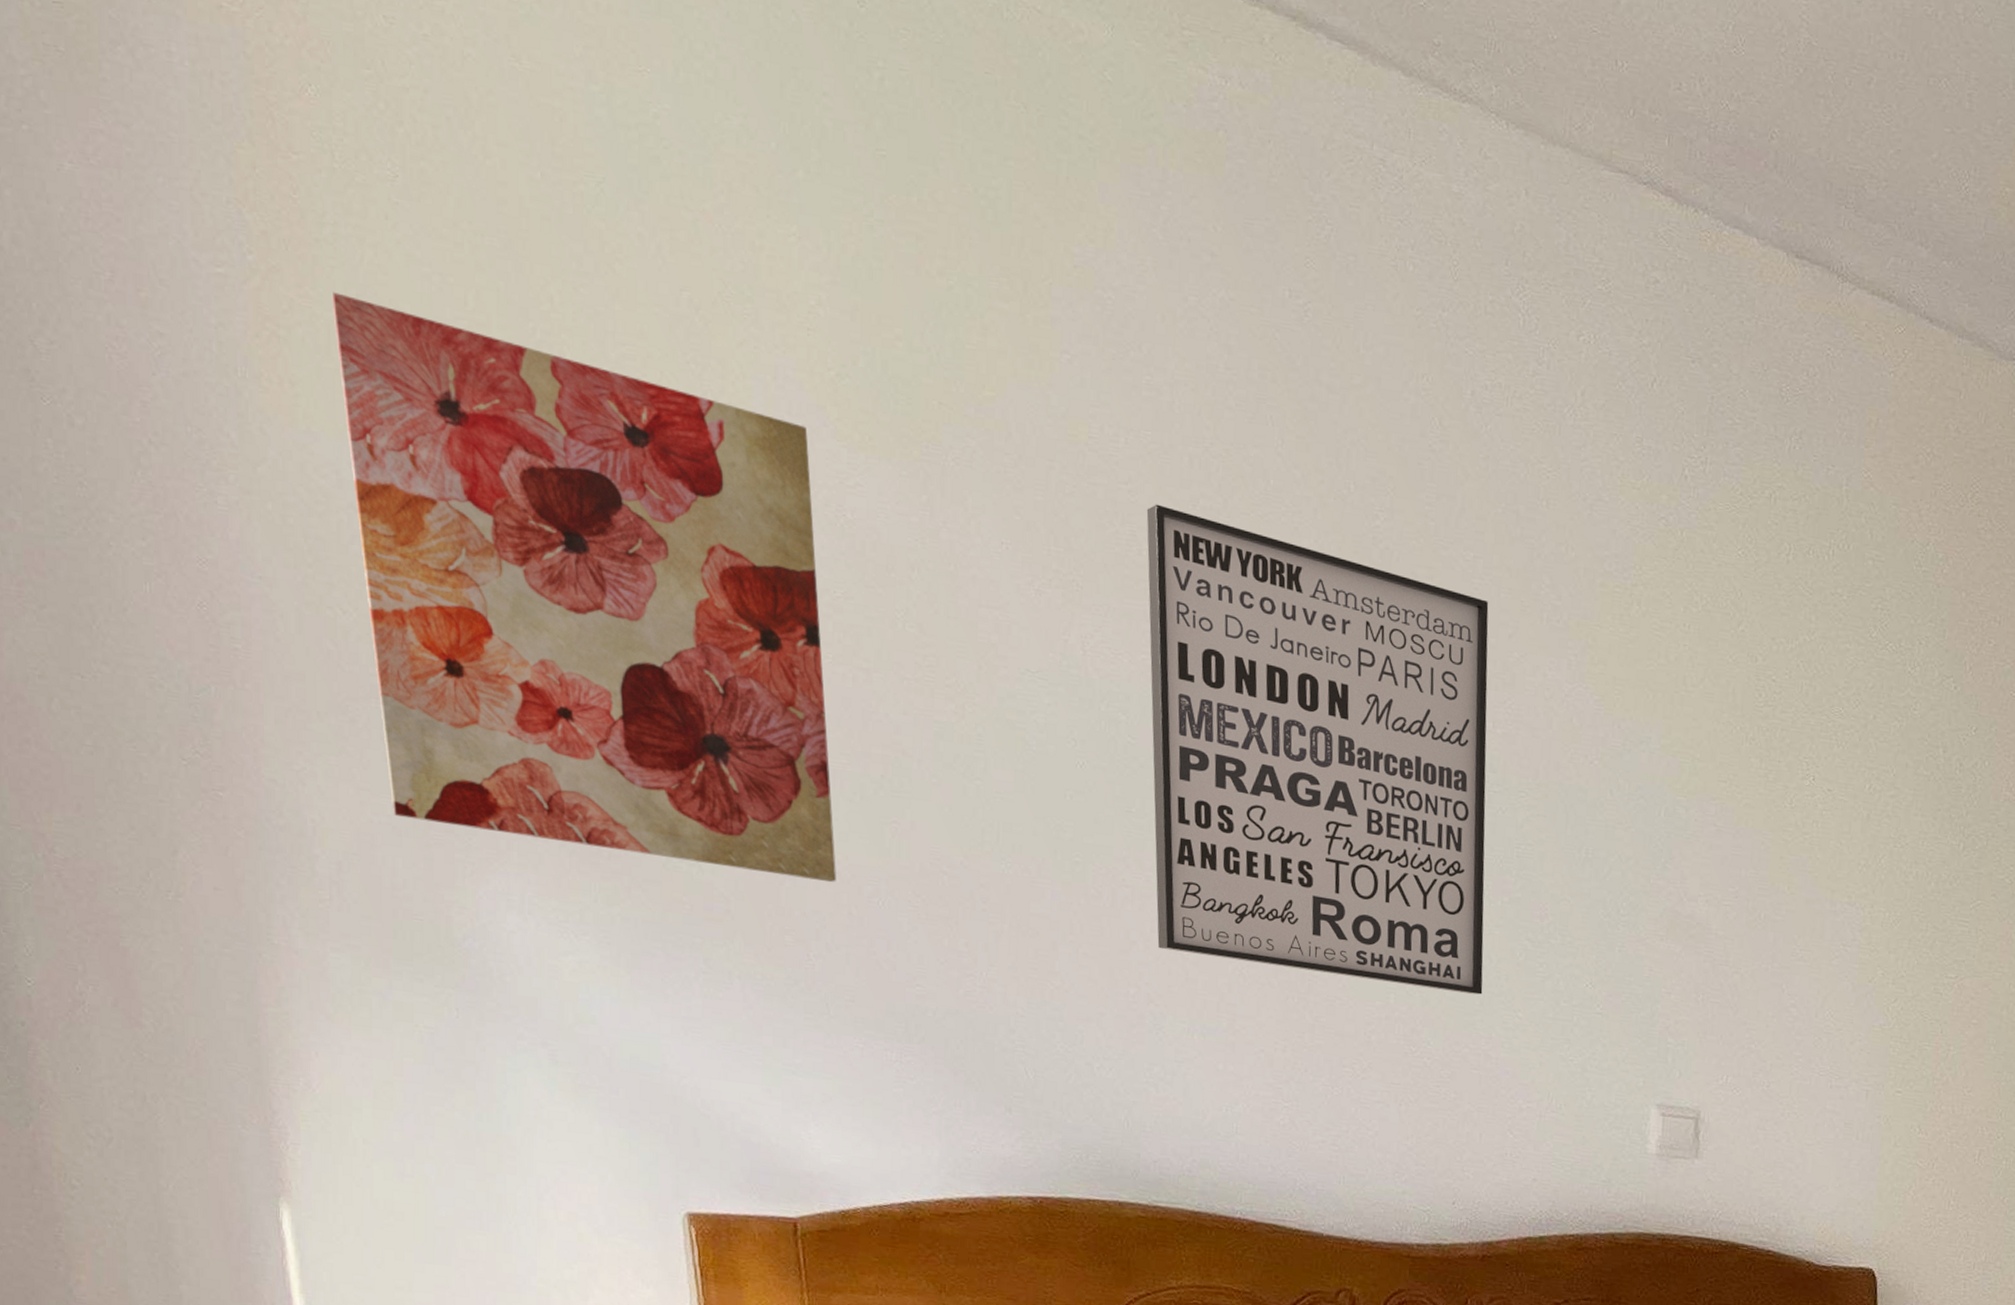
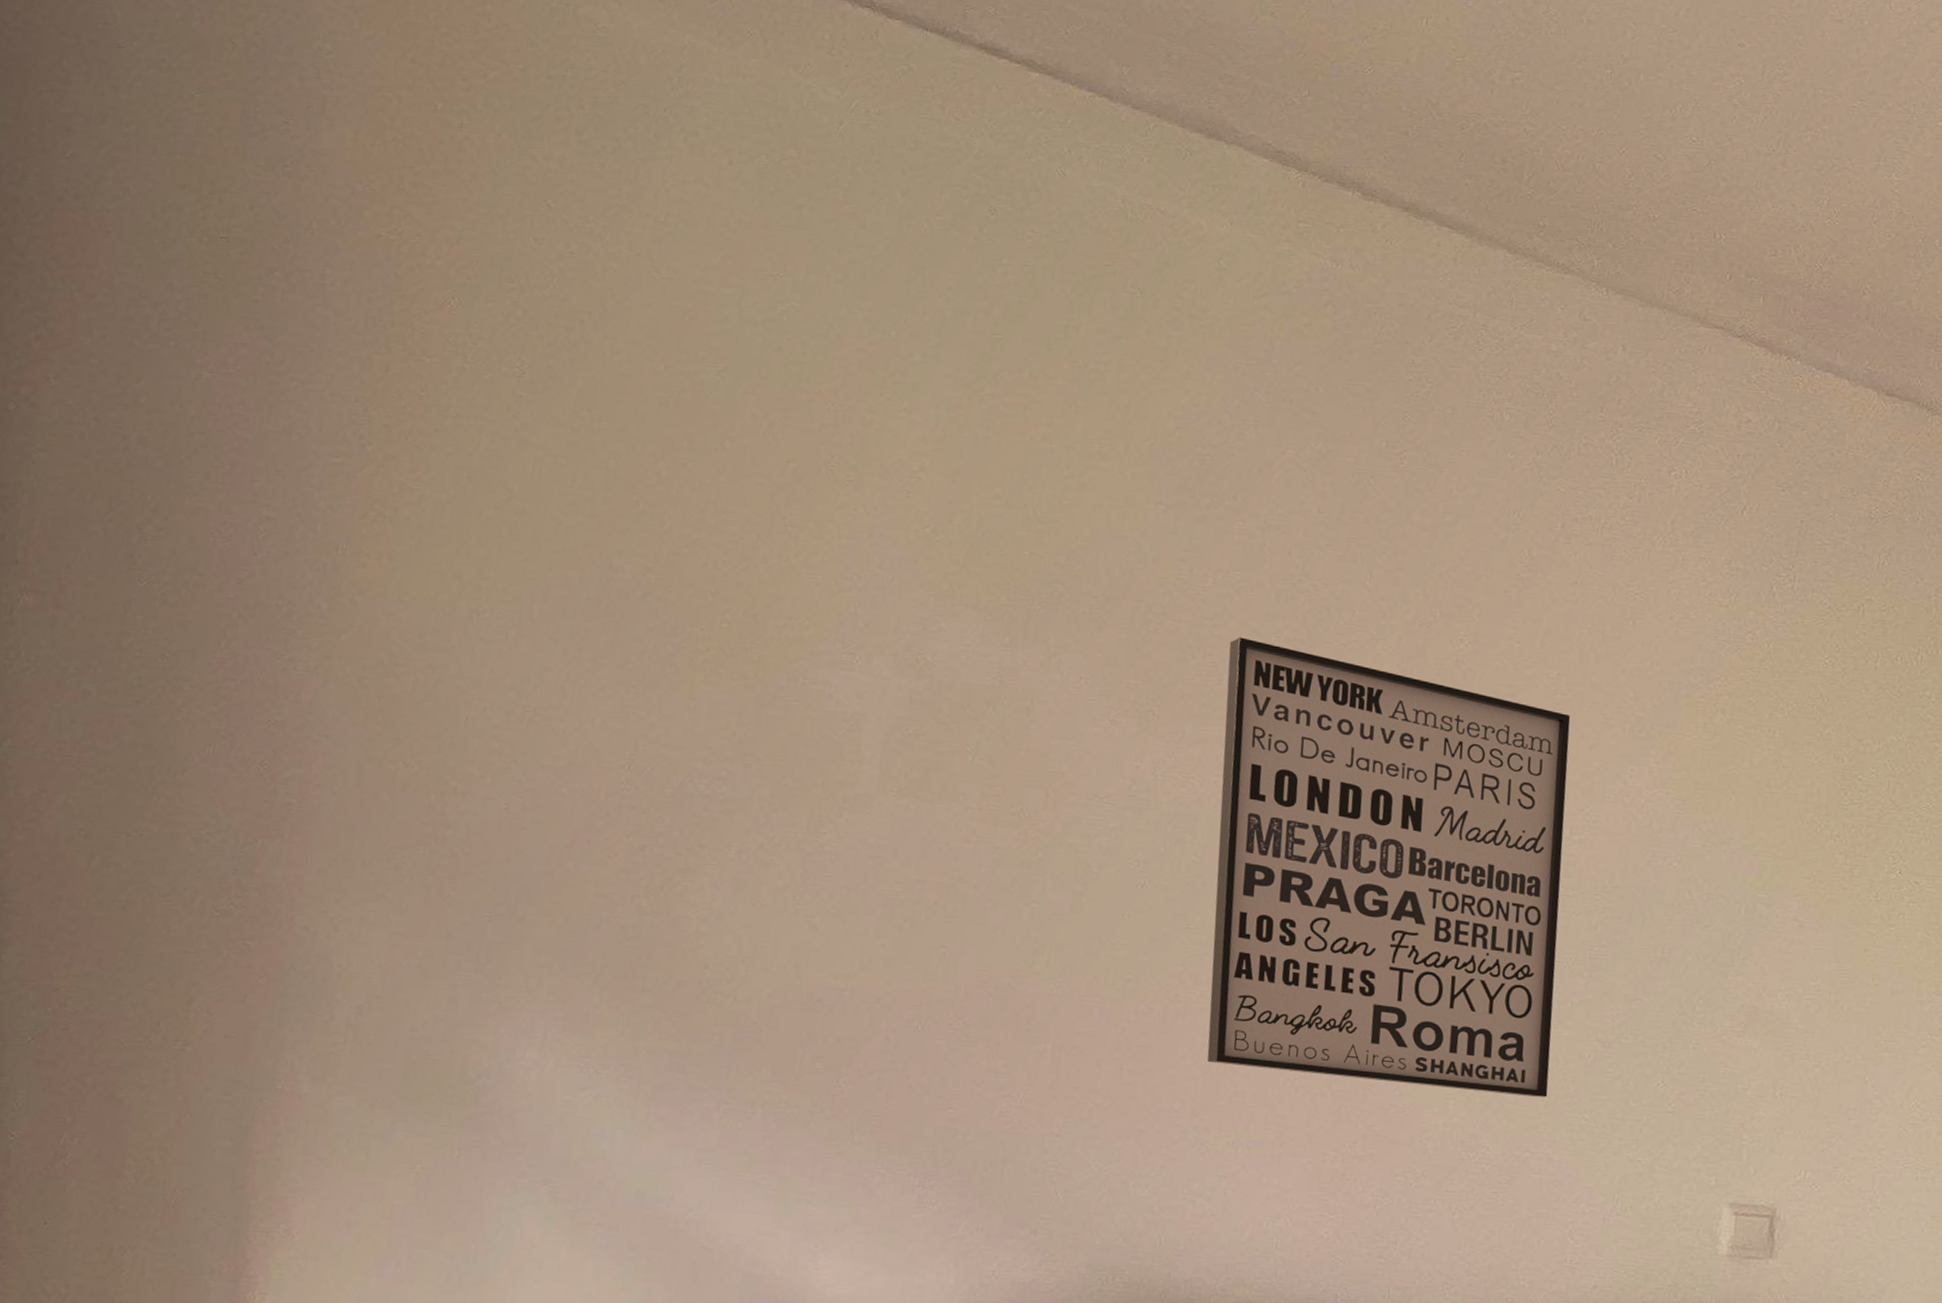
wall art: present [331,292,836,883] -> none [424,475,897,1009]

